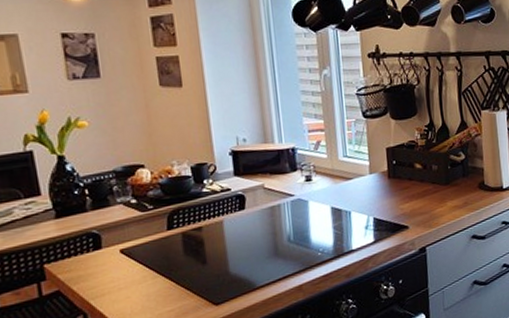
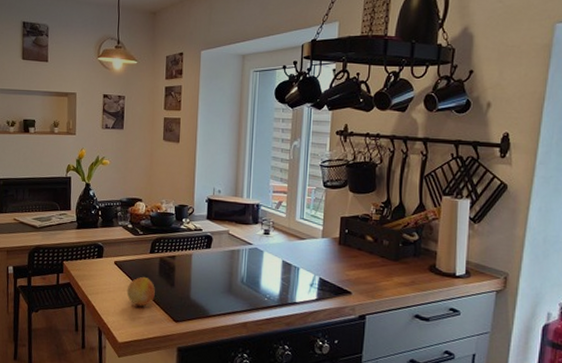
fruit: none [144,260,184,298] -> present [126,276,155,307]

